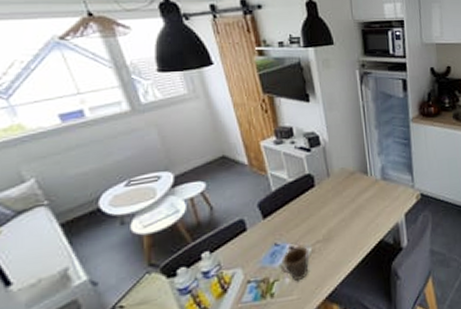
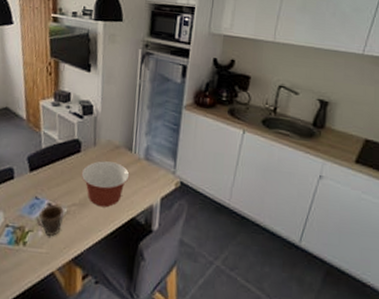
mixing bowl: none [319,189,370,238] -> present [81,161,130,208]

